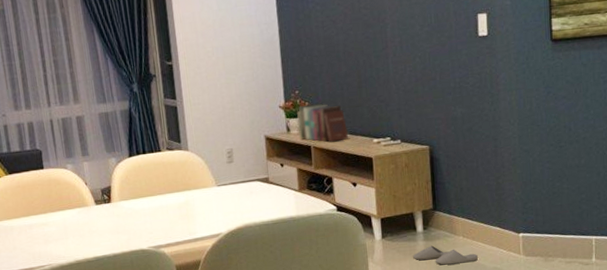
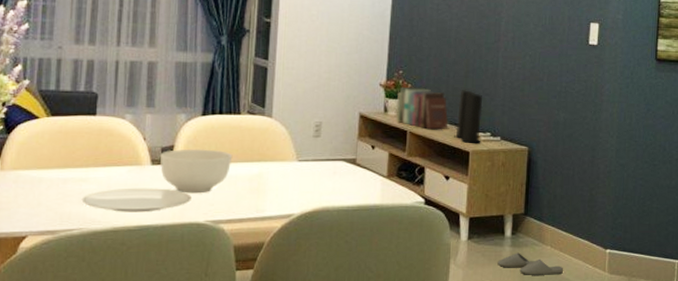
plate: none [46,223,134,247] -> present [81,188,191,212]
bowl: none [101,185,161,225] -> present [159,149,233,192]
speaker: none [355,99,382,150] -> present [454,89,483,143]

